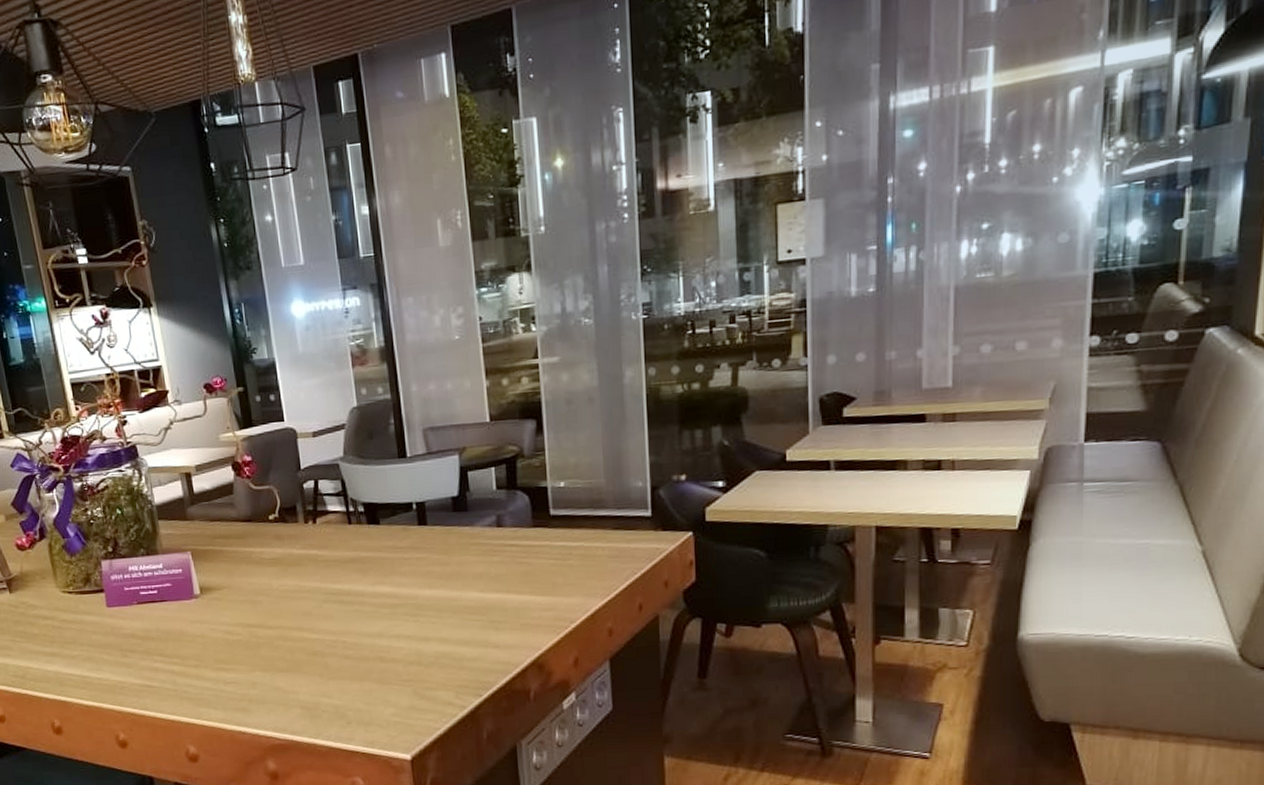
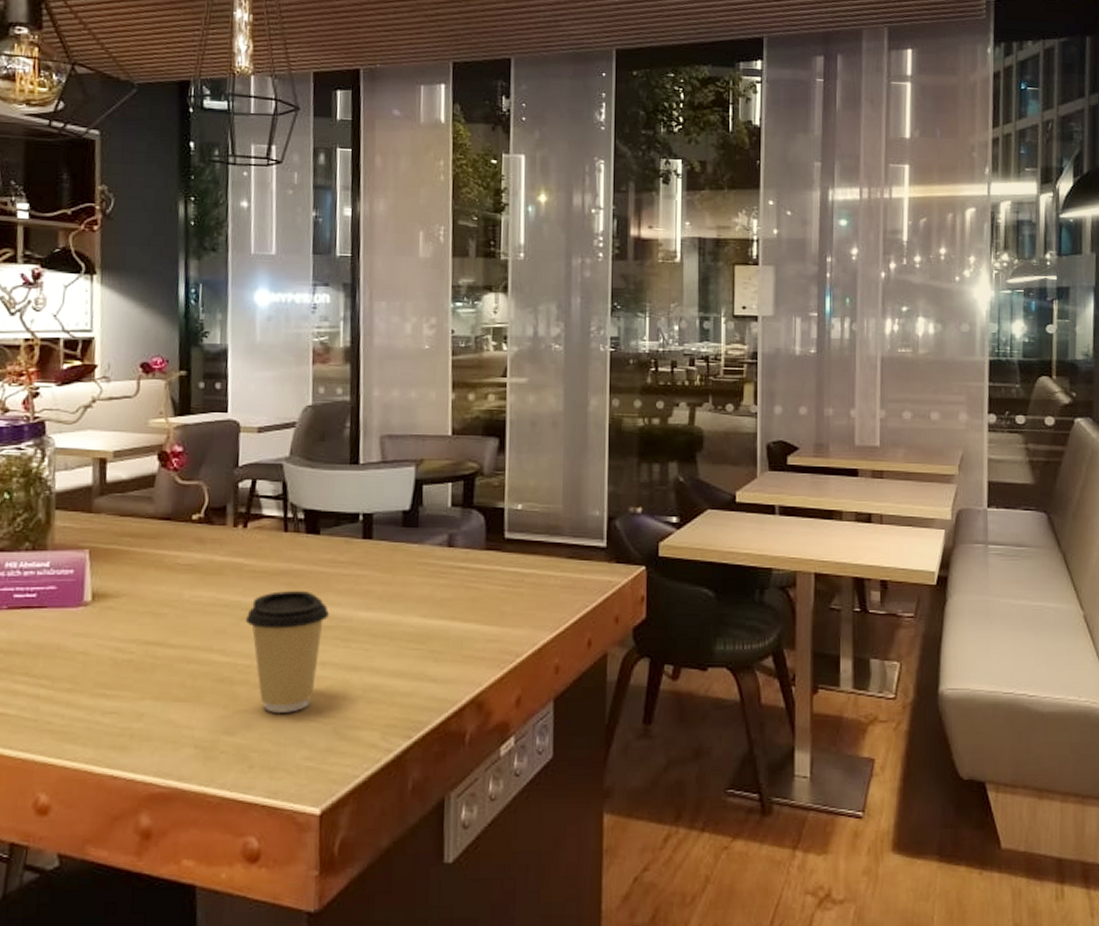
coffee cup: none [326,575,398,679] -> present [245,591,330,713]

